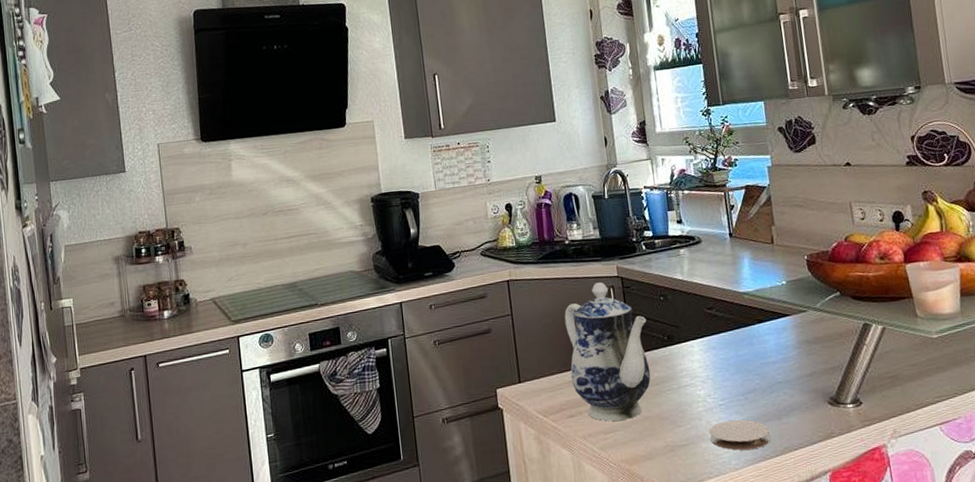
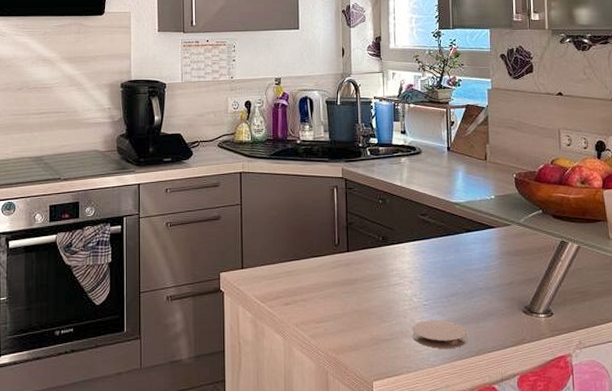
teapot: present [564,282,651,421] -> none [289,182,364,312]

